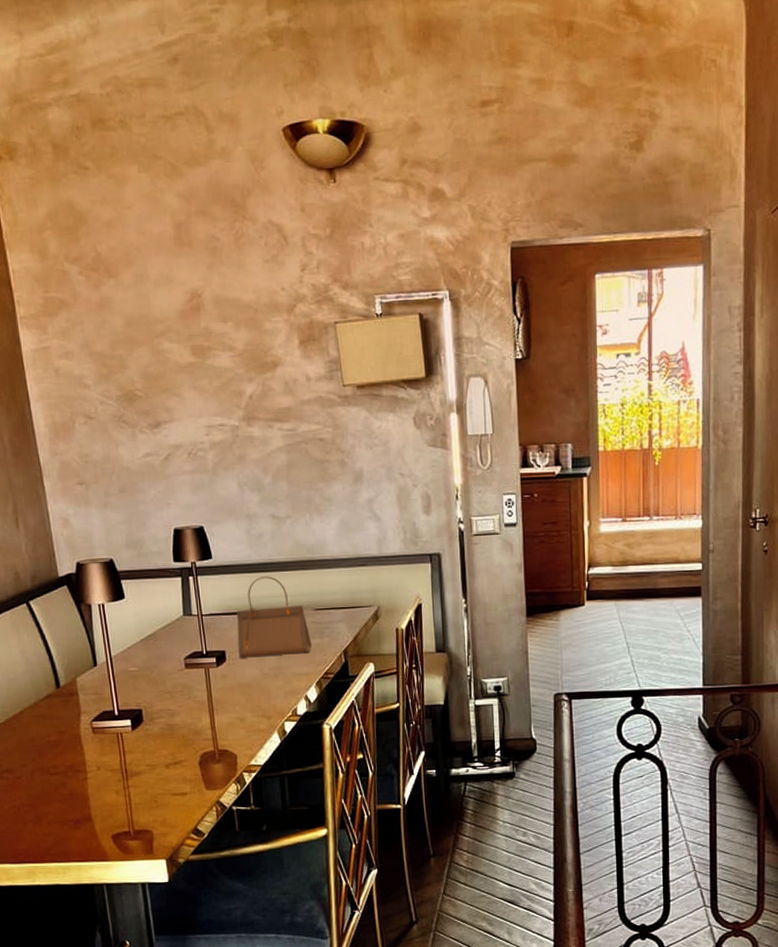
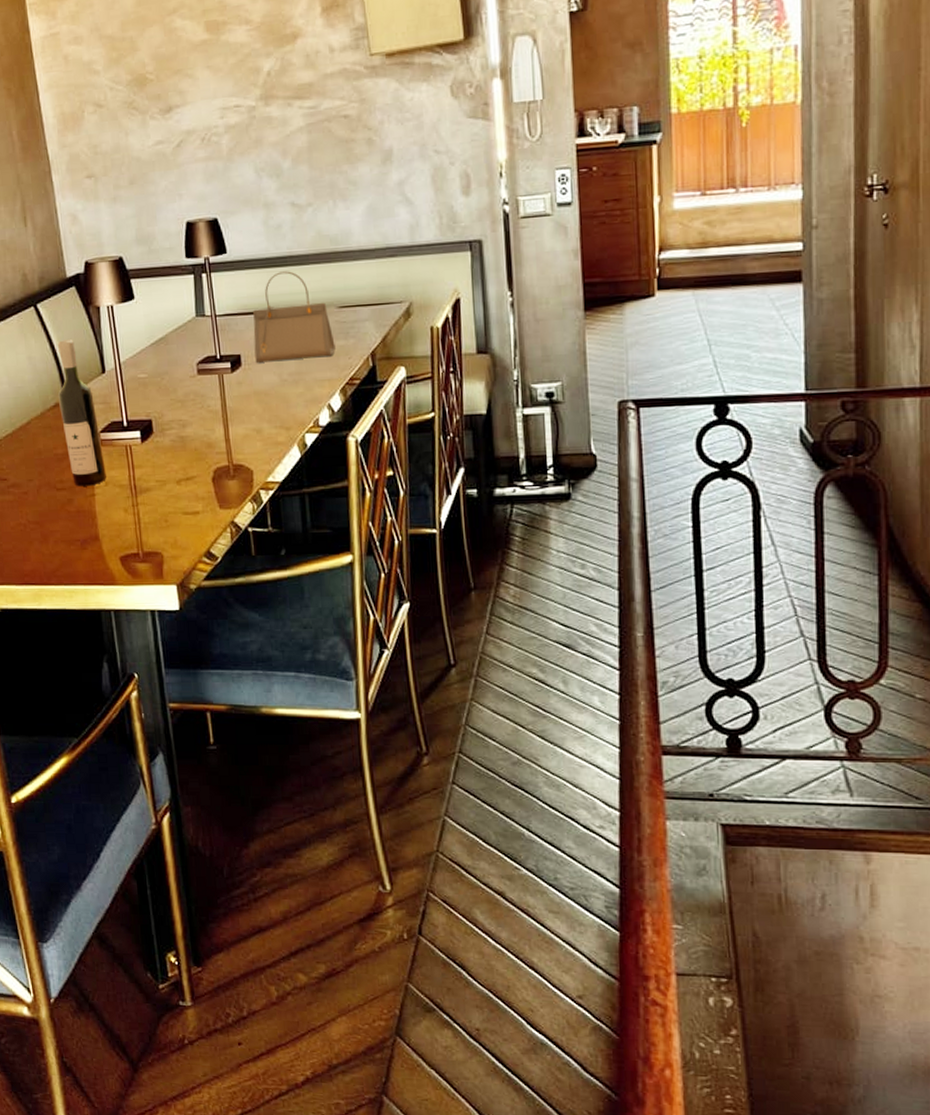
bottle: none [50,635,98,771] -> present [58,339,106,486]

